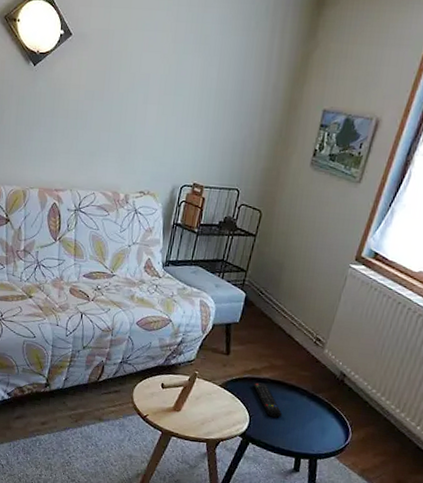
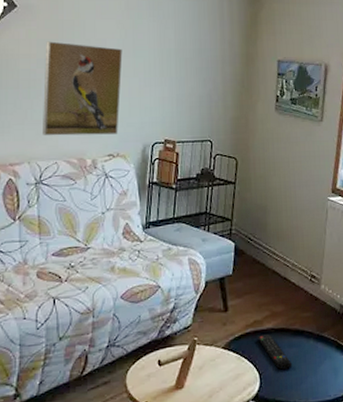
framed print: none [85,73,164,172] -> present [43,41,123,136]

